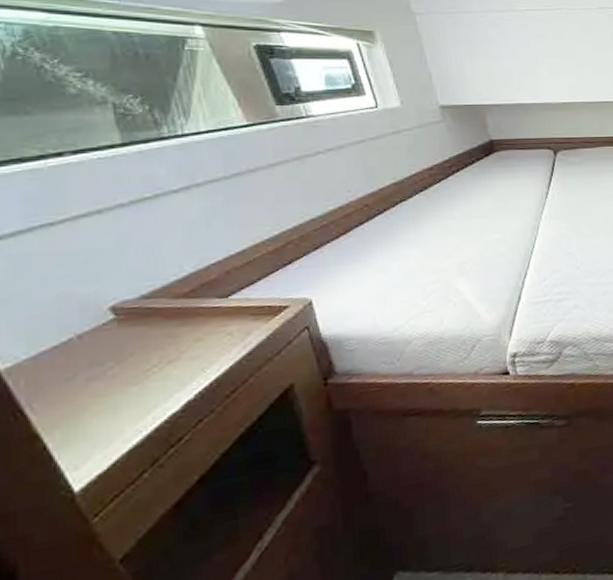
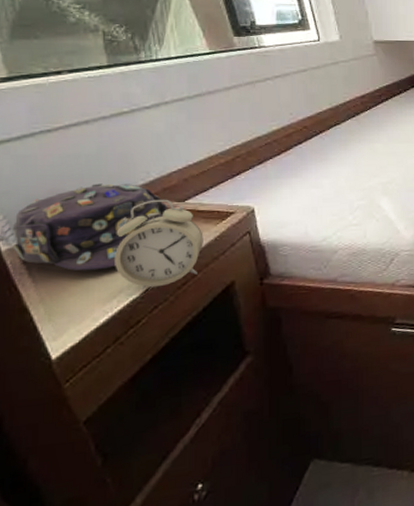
cap: none [13,280,207,387] -> present [13,183,167,271]
alarm clock: none [144,296,254,404] -> present [113,199,204,291]

